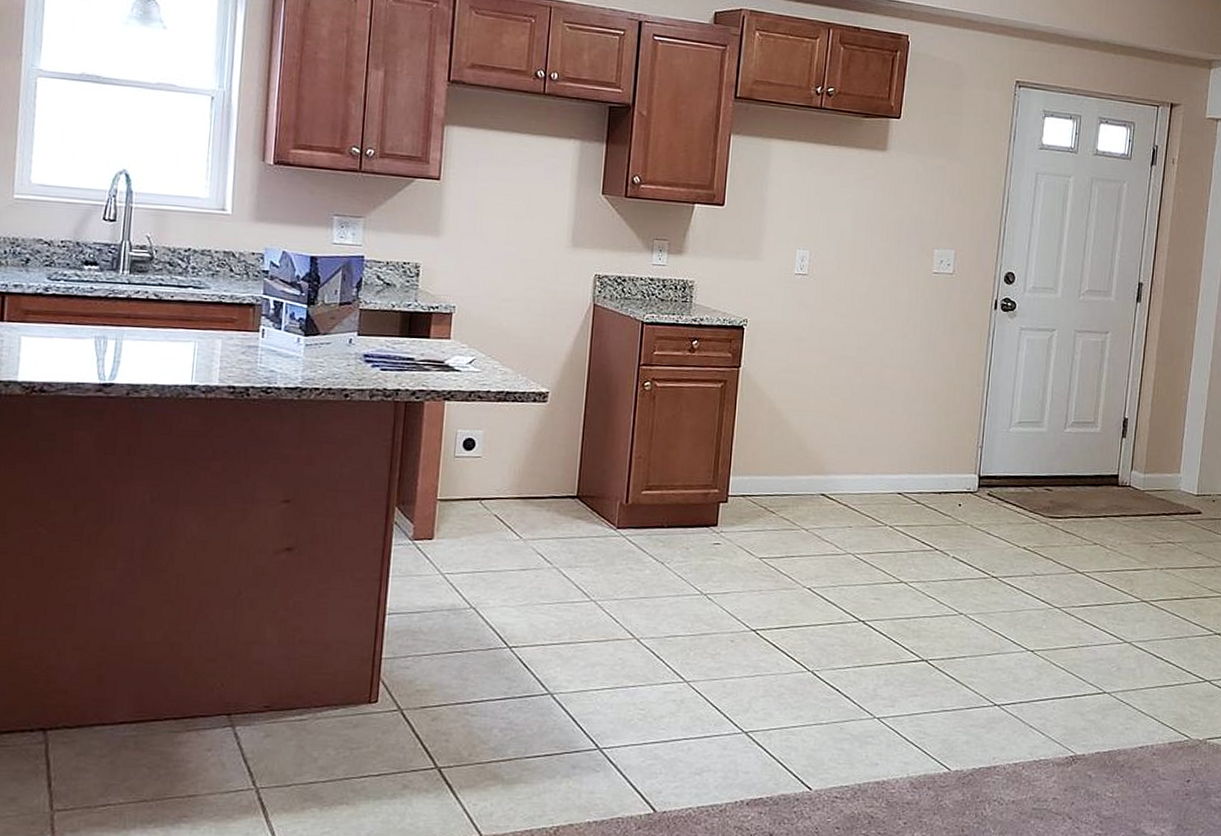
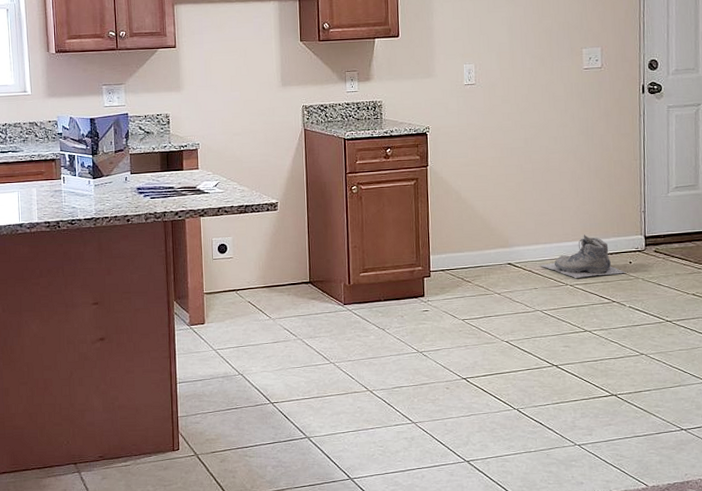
boots: none [858,467,954,519] -> present [540,234,626,278]

